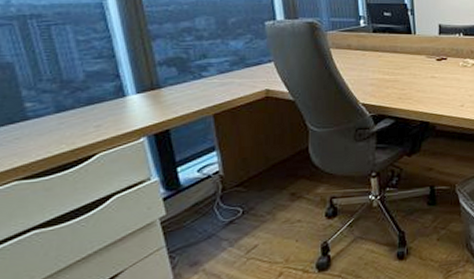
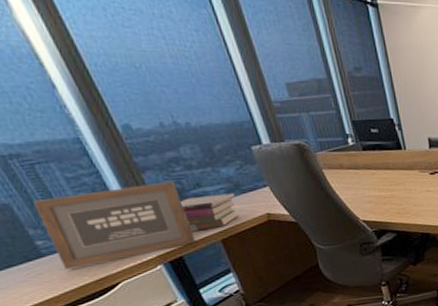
picture frame: none [37,51,188,135] -> present [33,181,196,269]
books: none [181,66,238,103] -> present [179,193,239,232]

